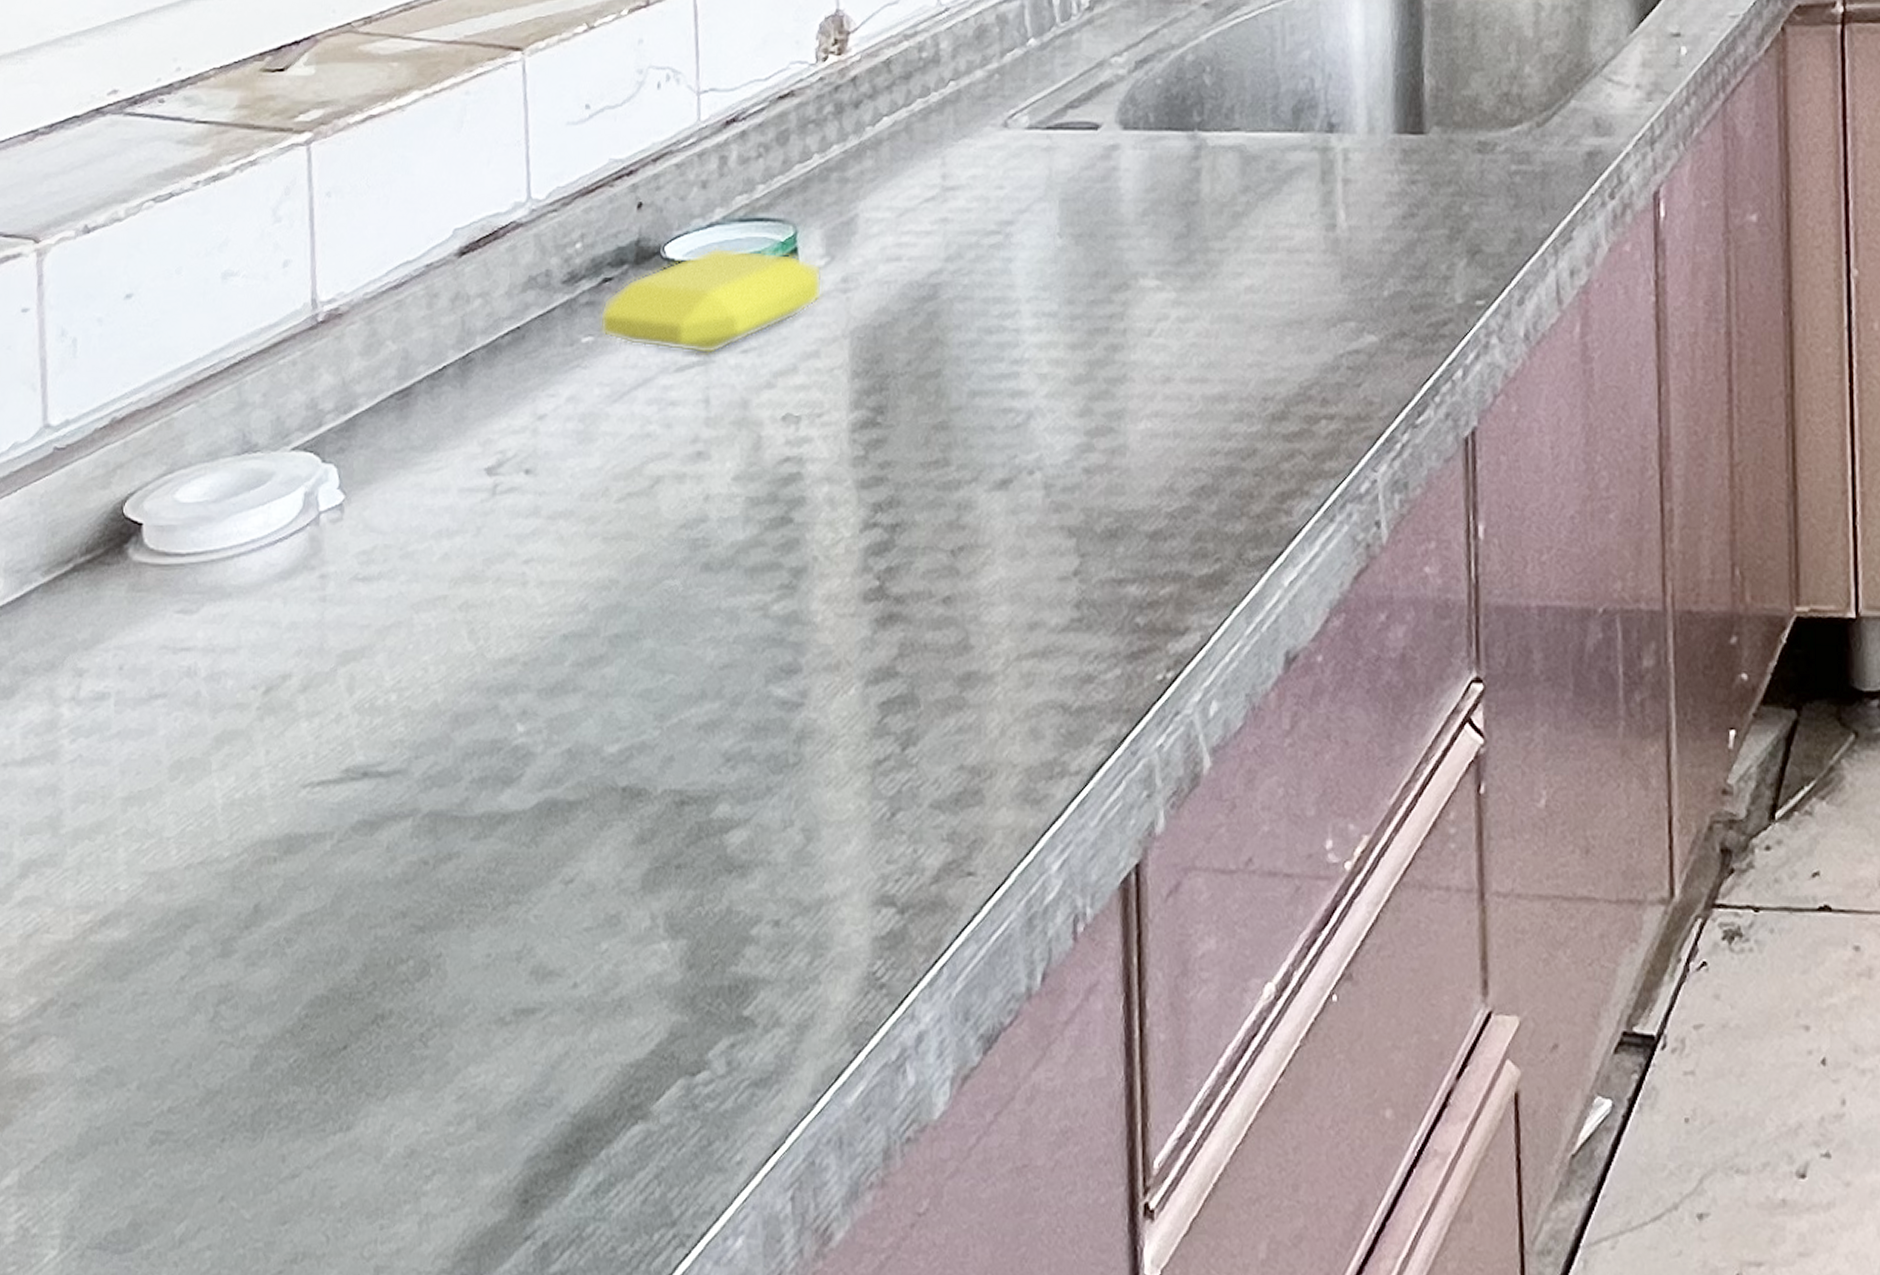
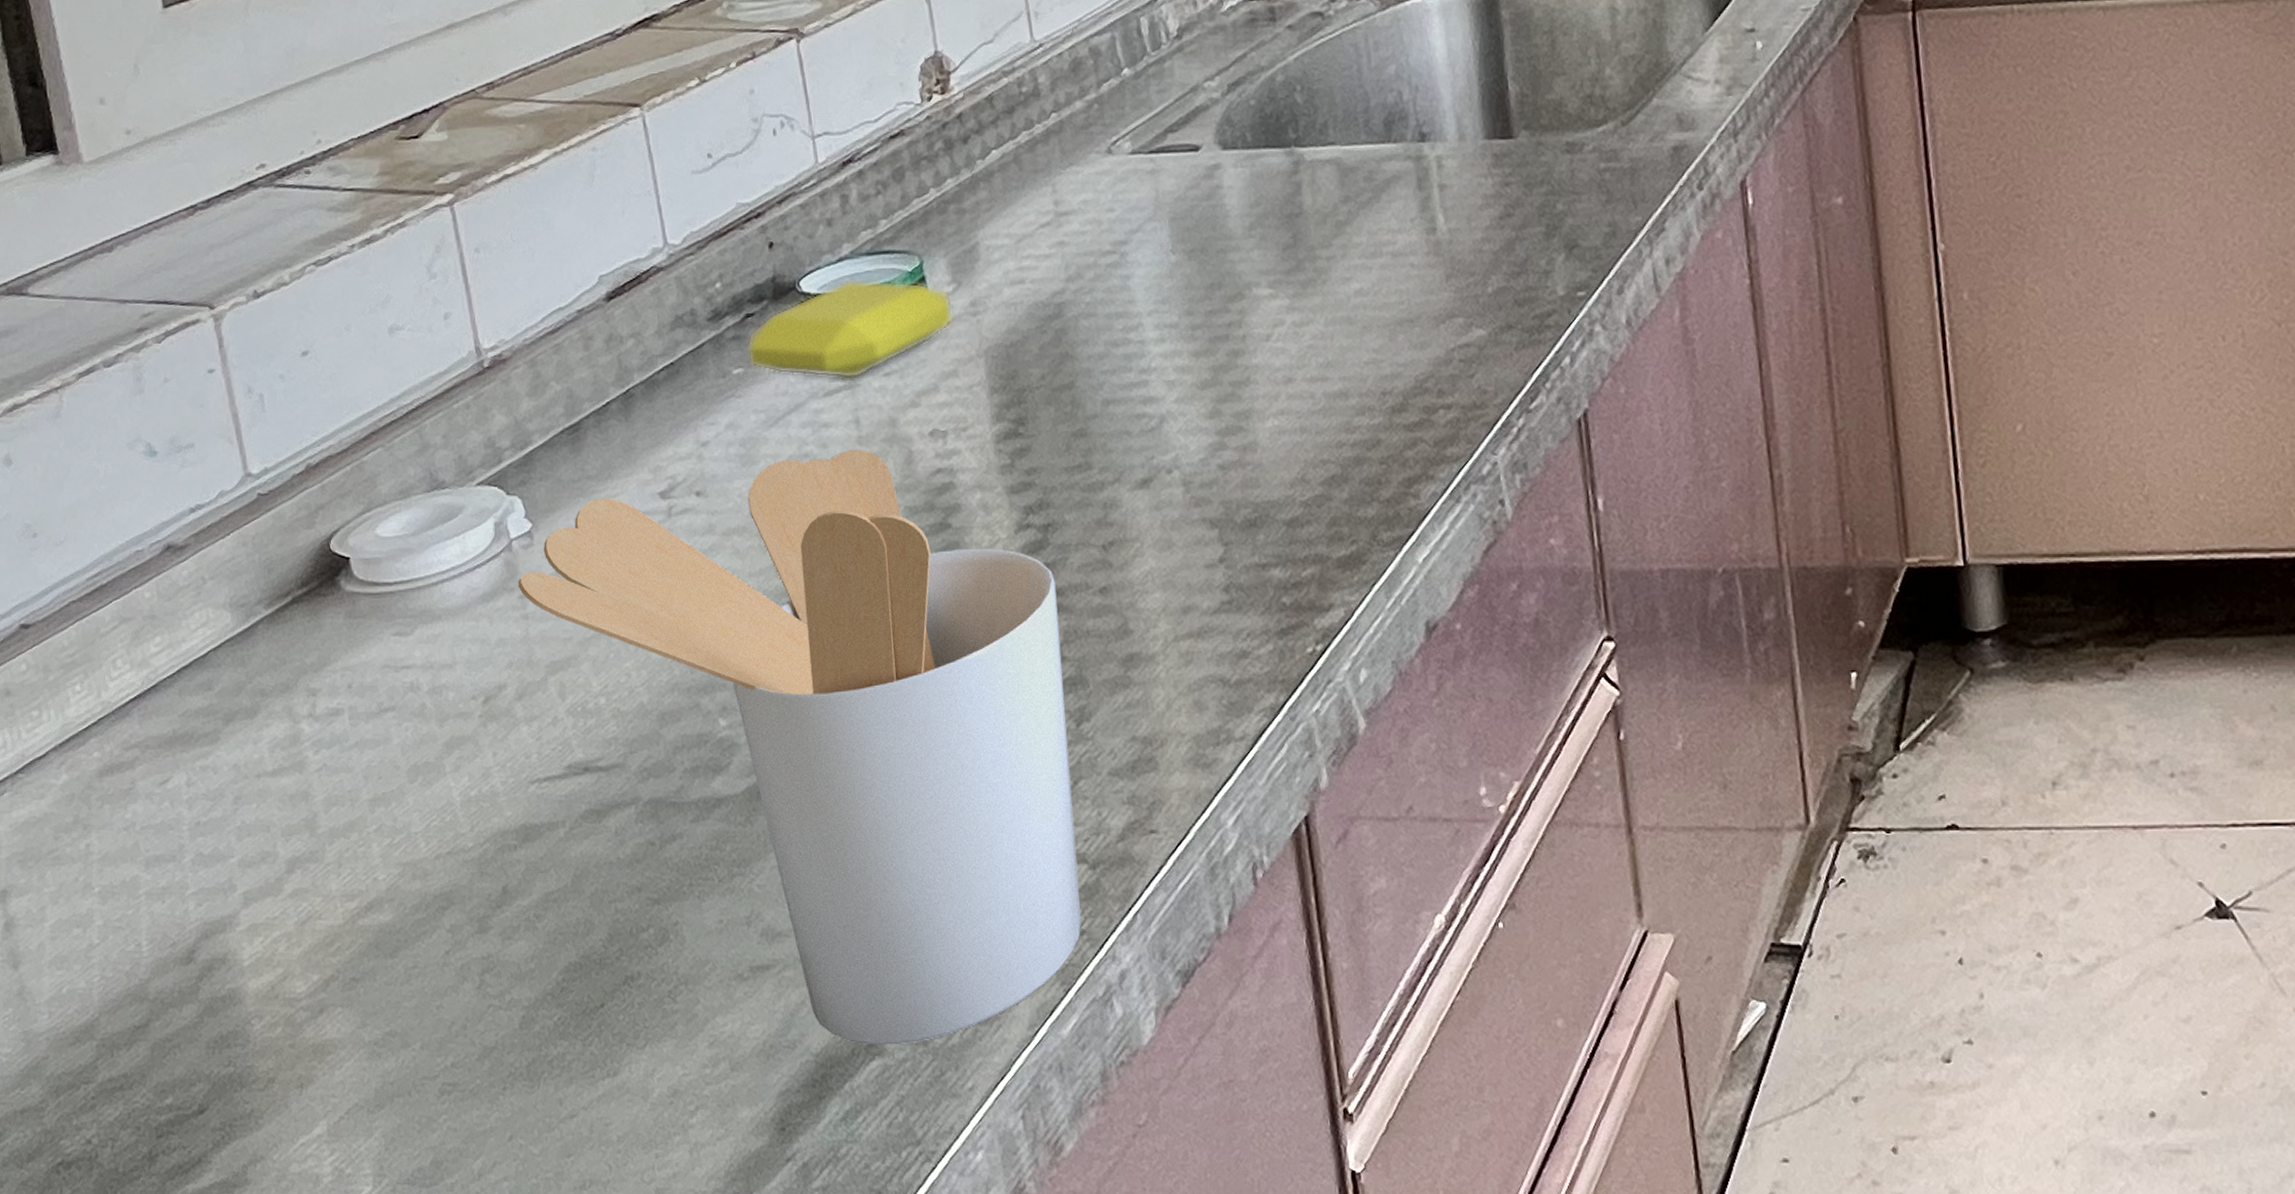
utensil holder: none [320,432,897,1108] -> present [518,450,1082,1045]

